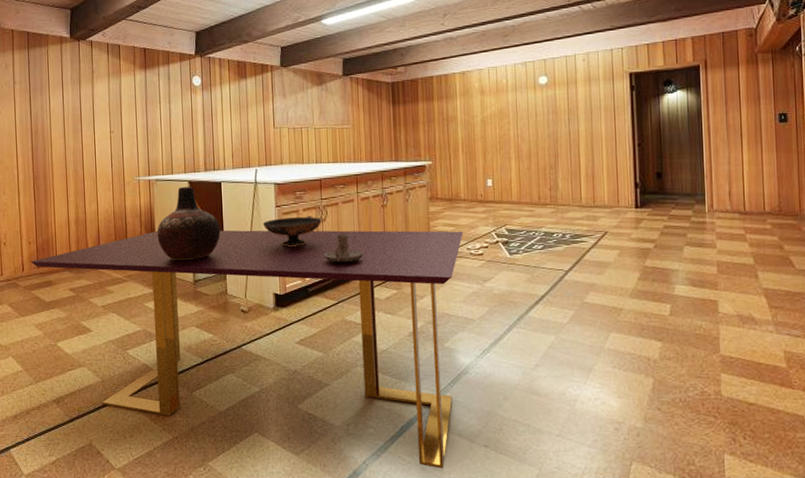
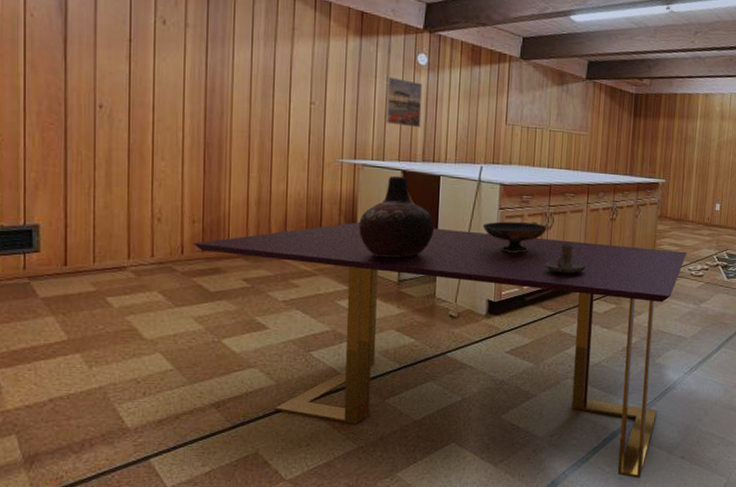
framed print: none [169,100,201,142] -> present [386,77,423,128]

